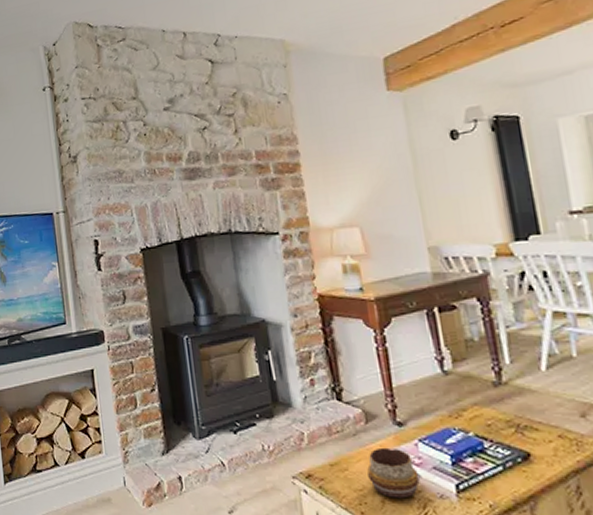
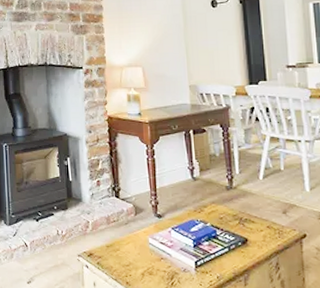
decorative bowl: present [367,447,420,499] -> none [133,233,170,272]

